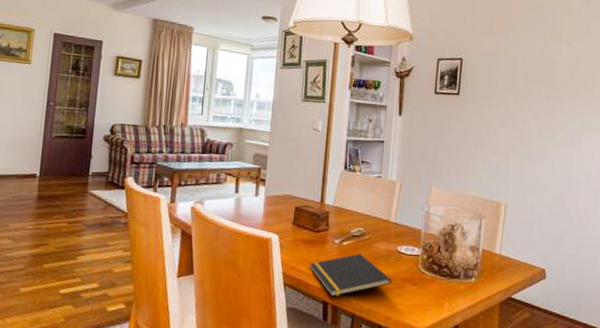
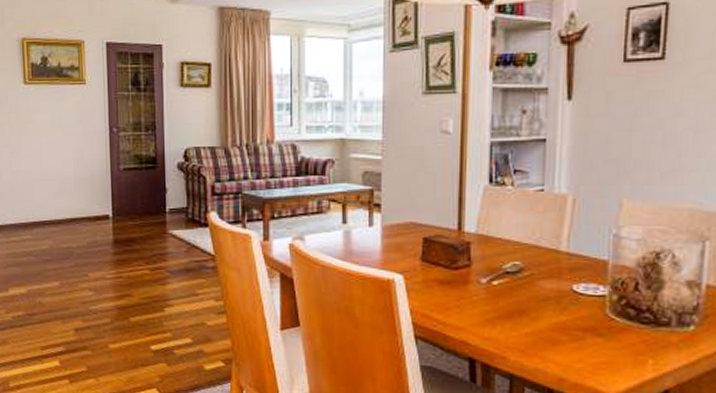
notepad: present [310,253,392,297] -> none [448,295,566,352]

